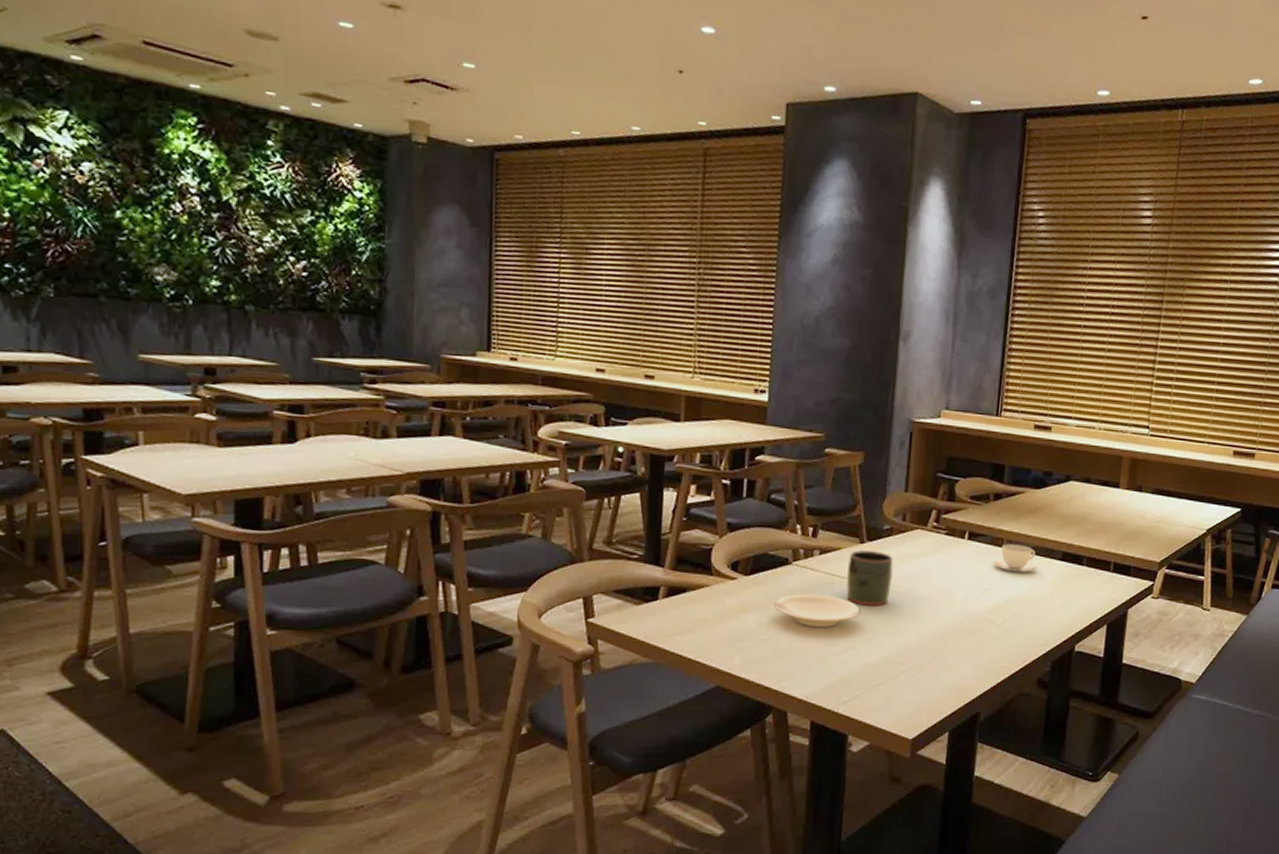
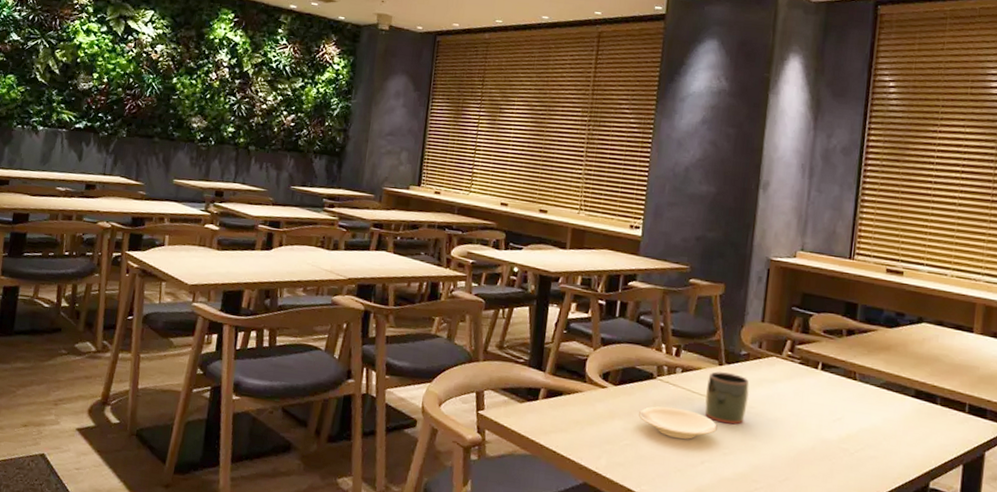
teacup: present [993,544,1038,572] -> none [845,377,891,406]

